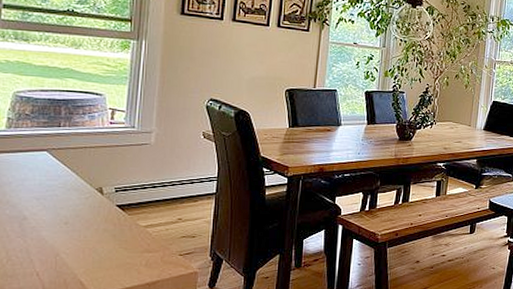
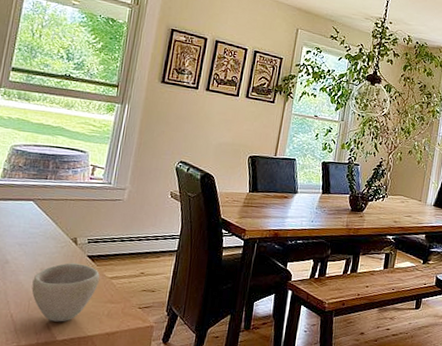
cup: none [57,213,133,276] -> present [31,262,100,322]

